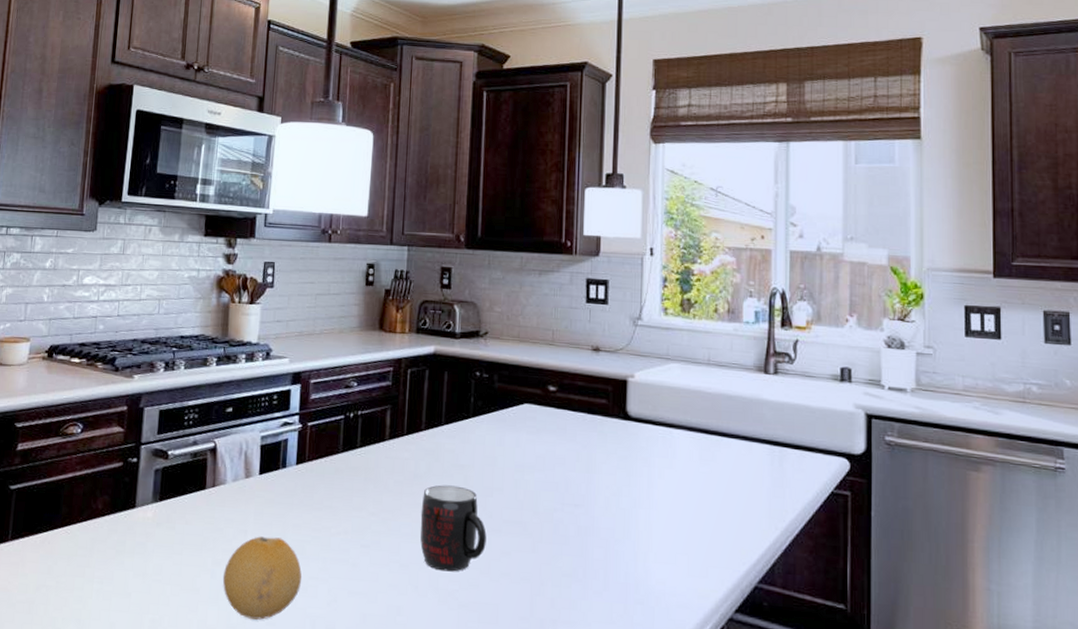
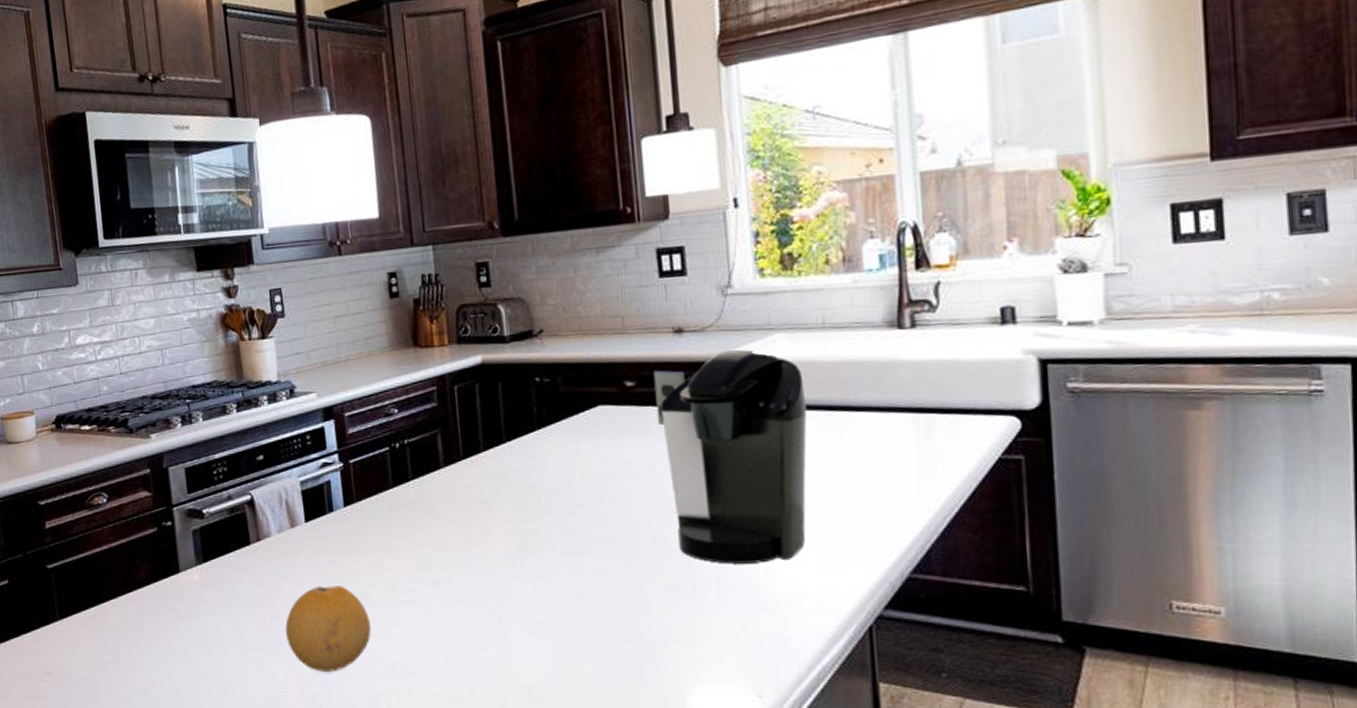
mug: present [420,485,487,572] -> none [492,507,574,601]
coffee maker: none [571,372,690,560] -> present [653,349,808,564]

